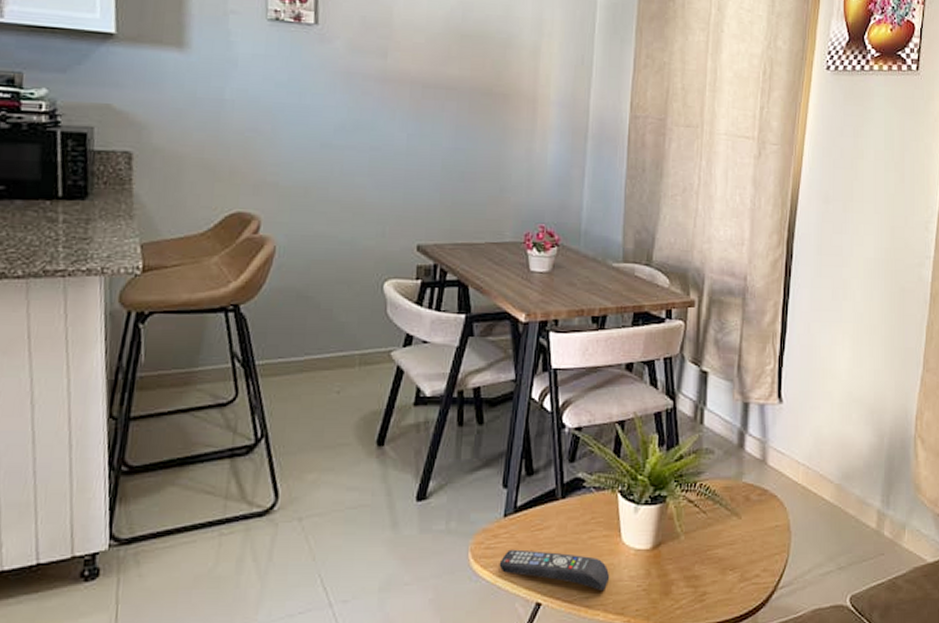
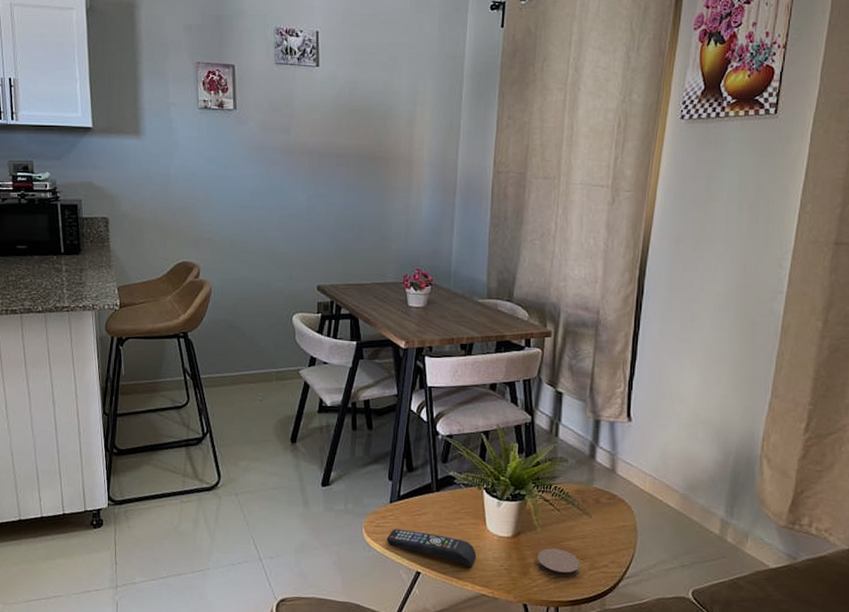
coaster: none [680,559,729,594] -> present [537,548,580,578]

